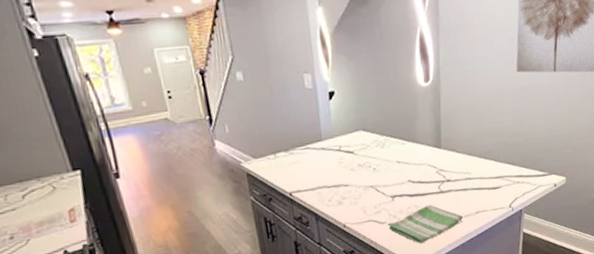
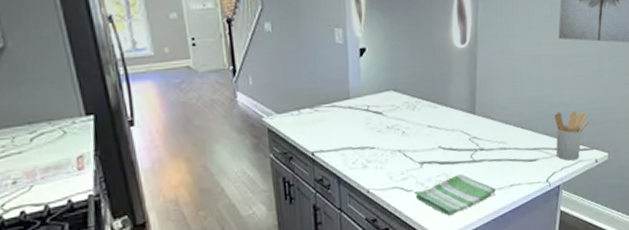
utensil holder: none [514,140,547,186] -> present [554,111,588,161]

